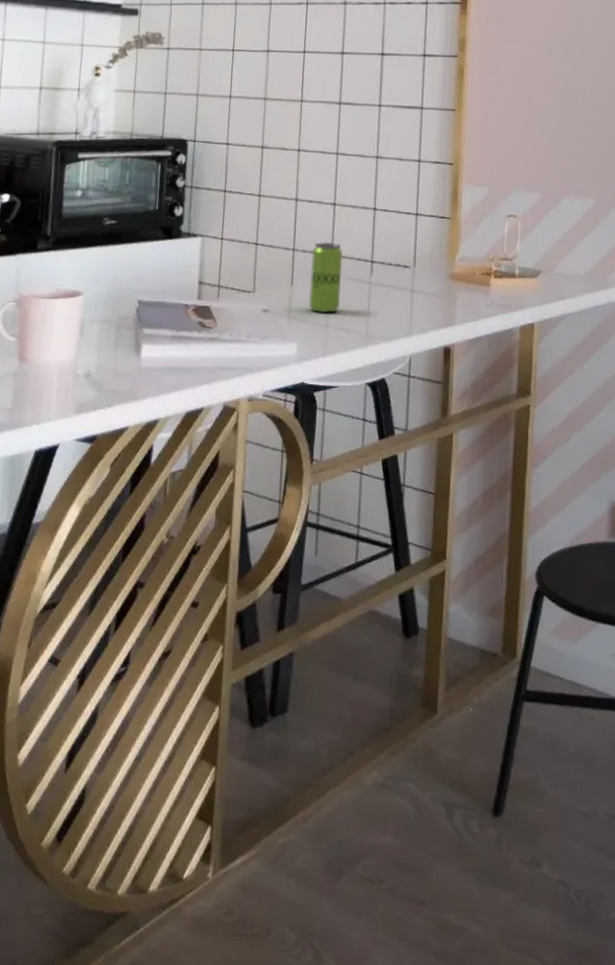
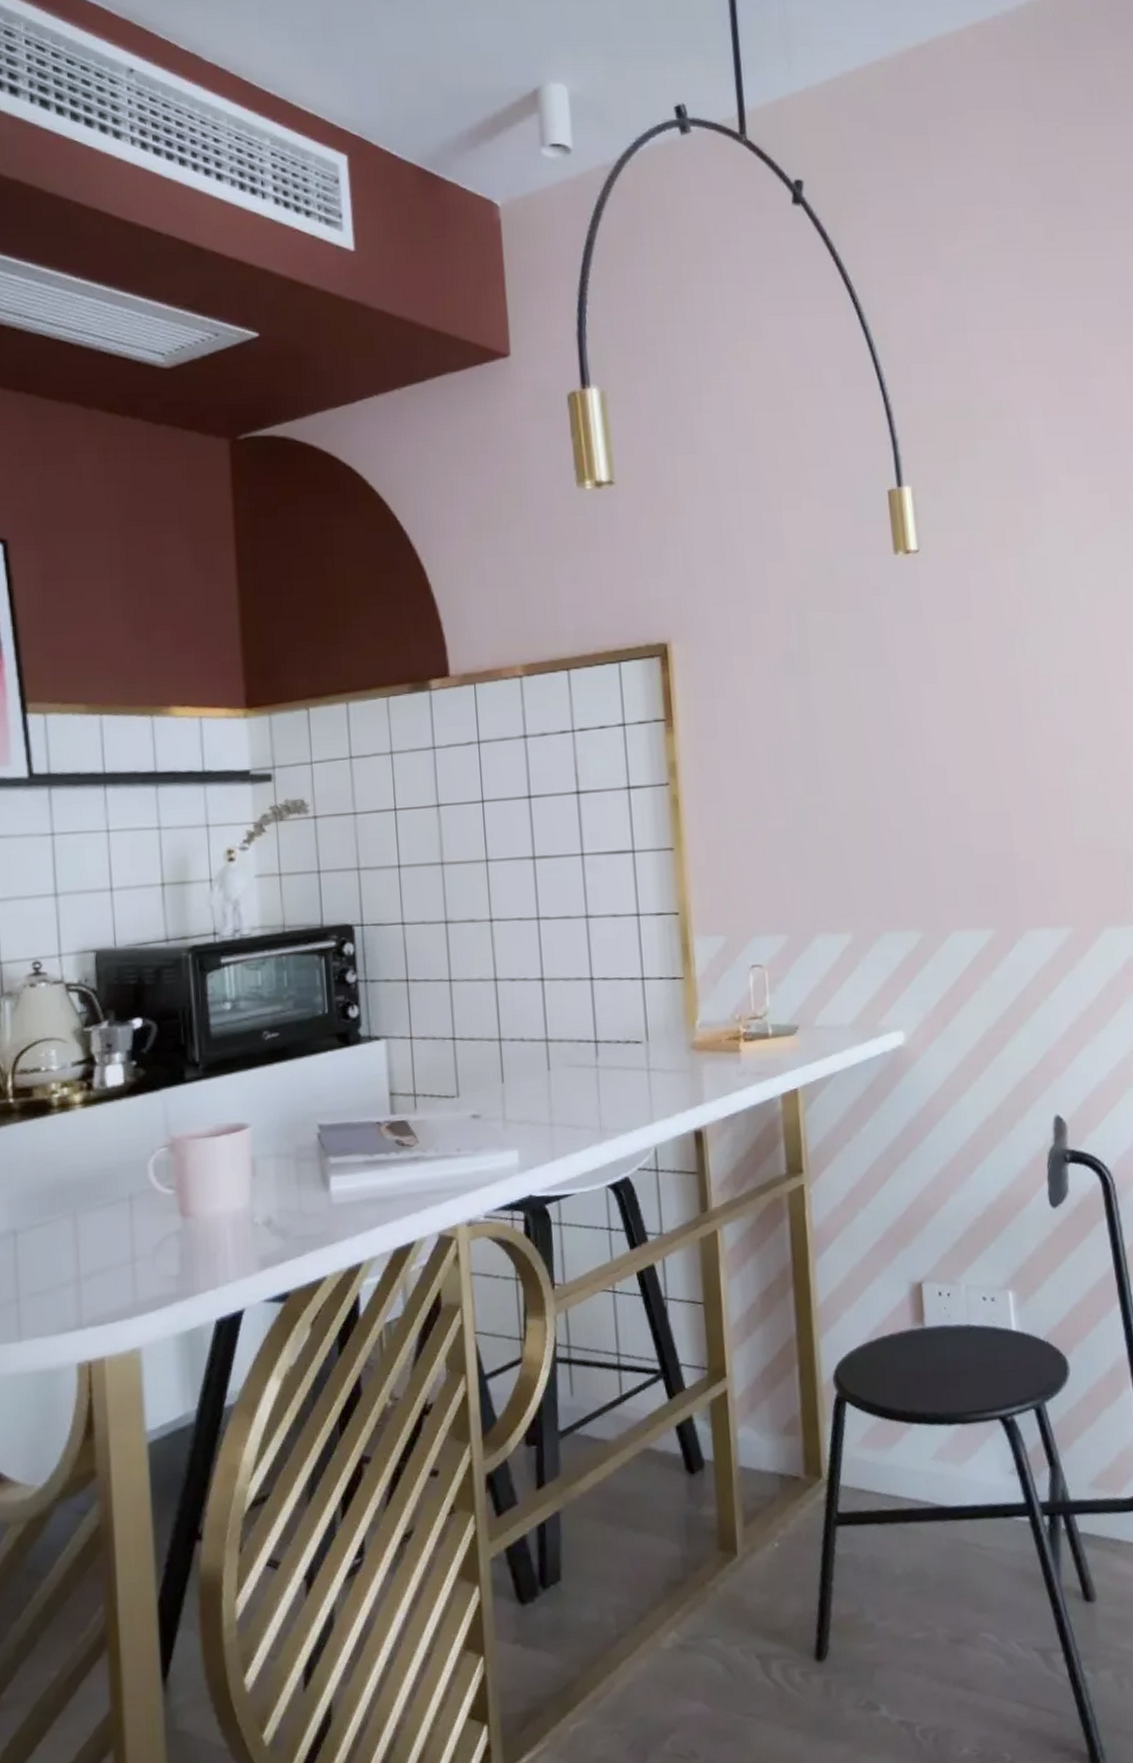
beverage can: present [308,241,342,314] -> none [522,1025,565,1111]

